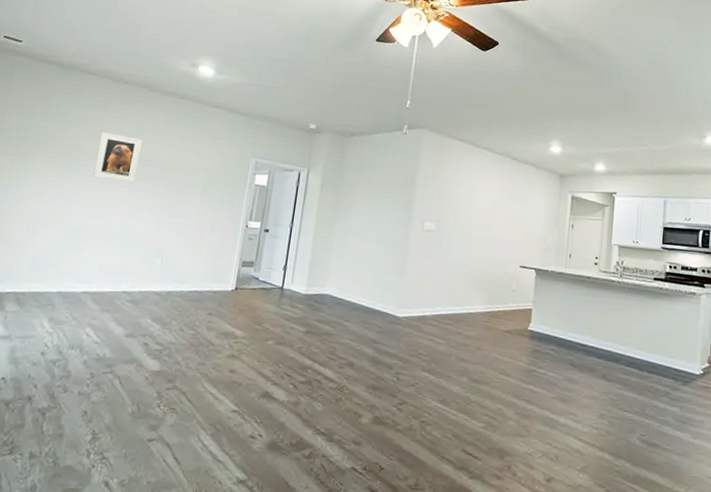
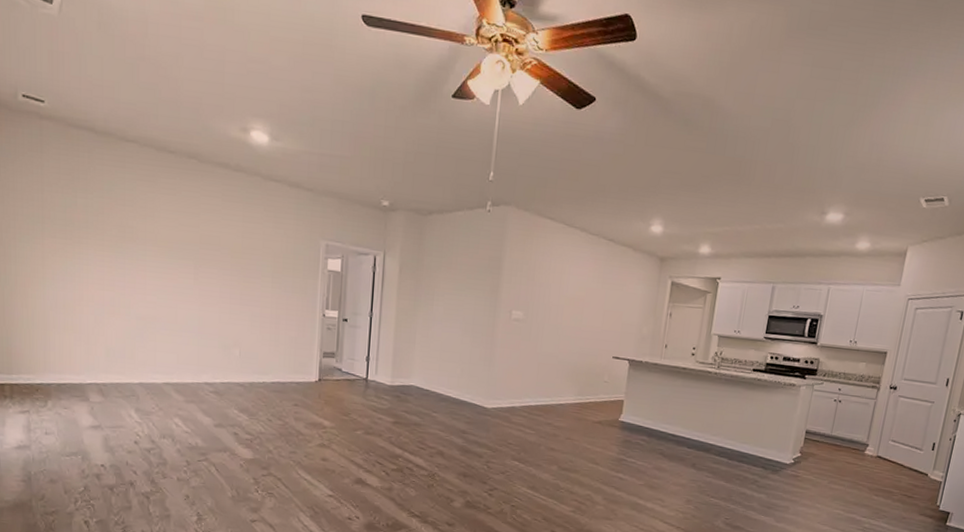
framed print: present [93,132,143,183] -> none [153,211,200,269]

